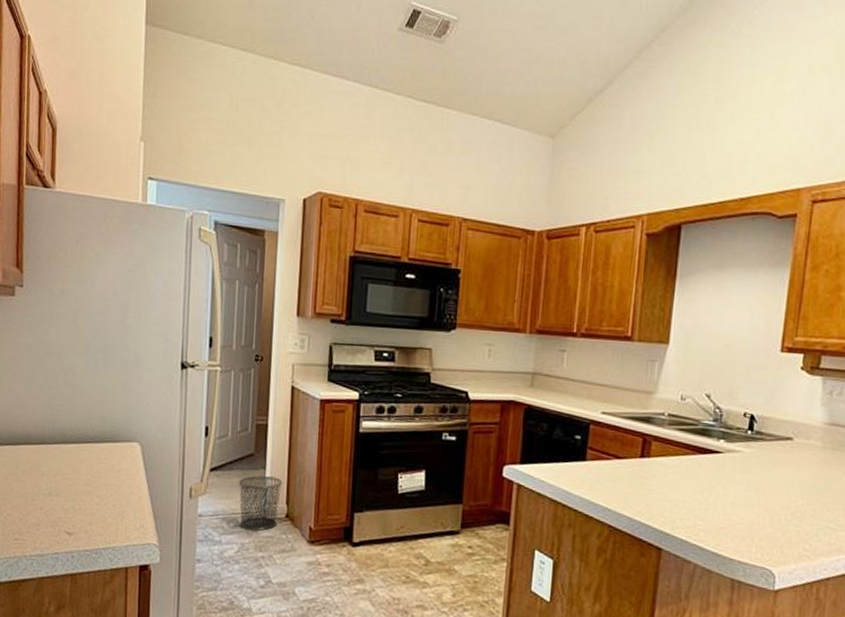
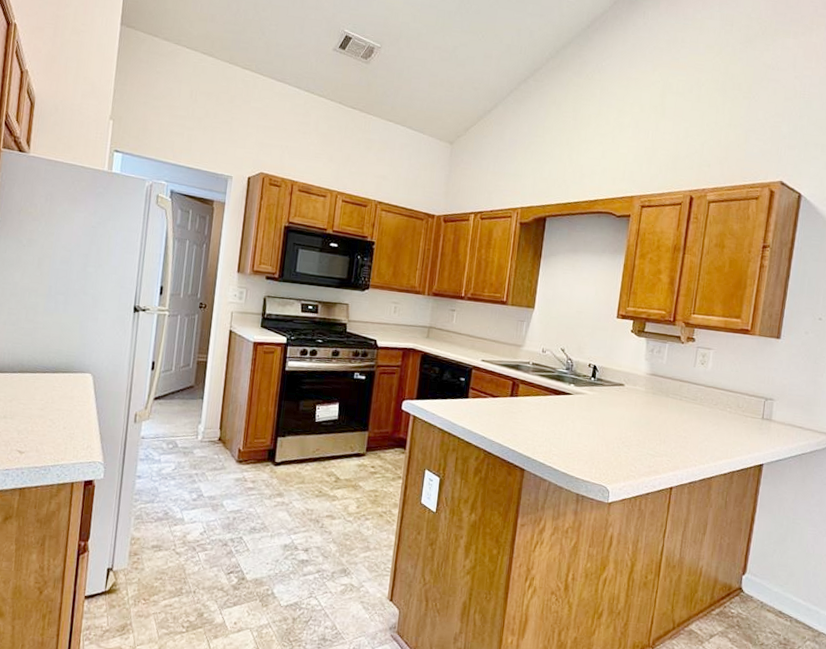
waste bin: present [238,475,283,531] -> none [177,404,218,452]

